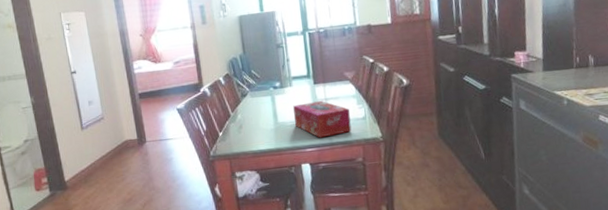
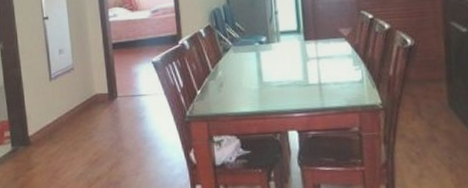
tissue box: present [293,101,352,138] -> none [280,60,347,102]

